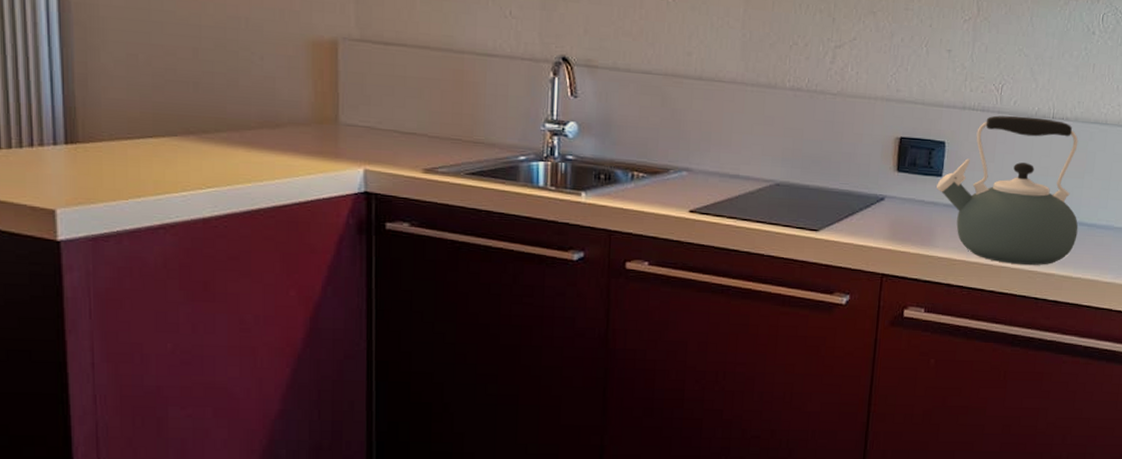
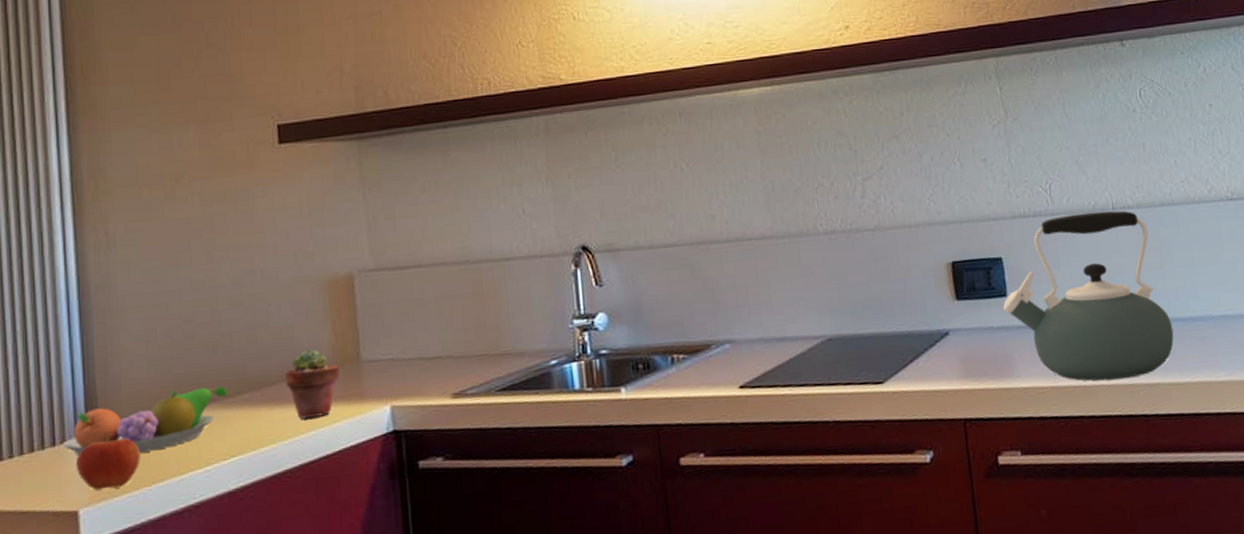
fruit bowl: none [40,115,207,169] -> present [62,386,228,456]
apple: none [55,143,119,196] -> present [77,432,141,491]
potted succulent: none [263,102,317,167] -> present [284,349,340,419]

